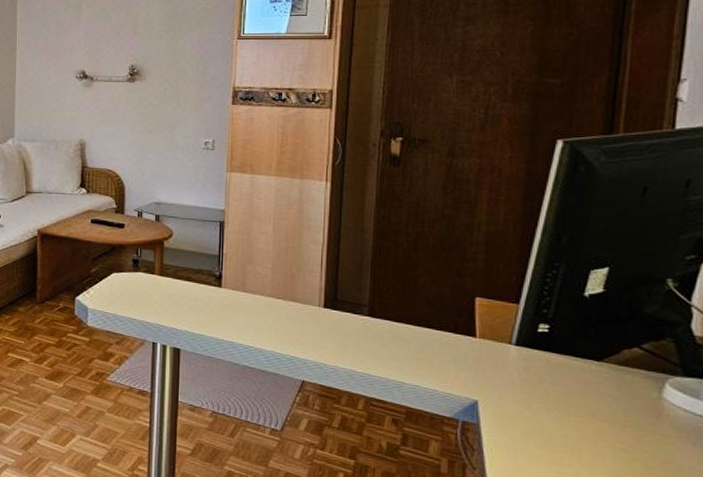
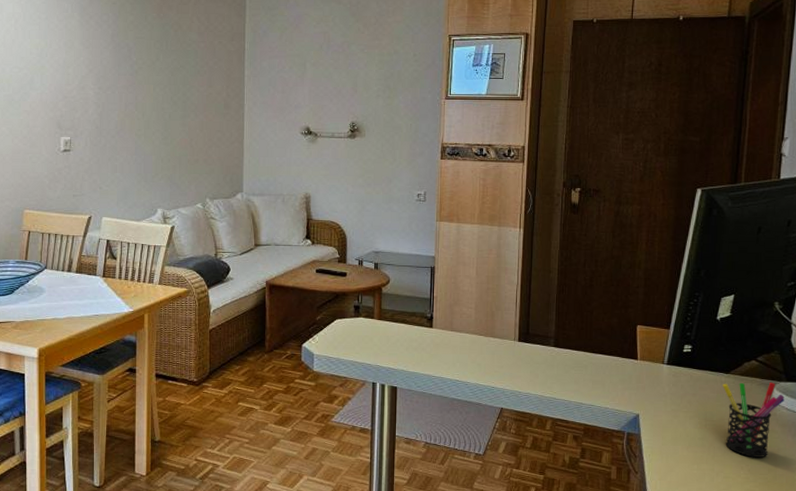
pen holder: none [592,372,681,466] -> present [722,381,785,457]

